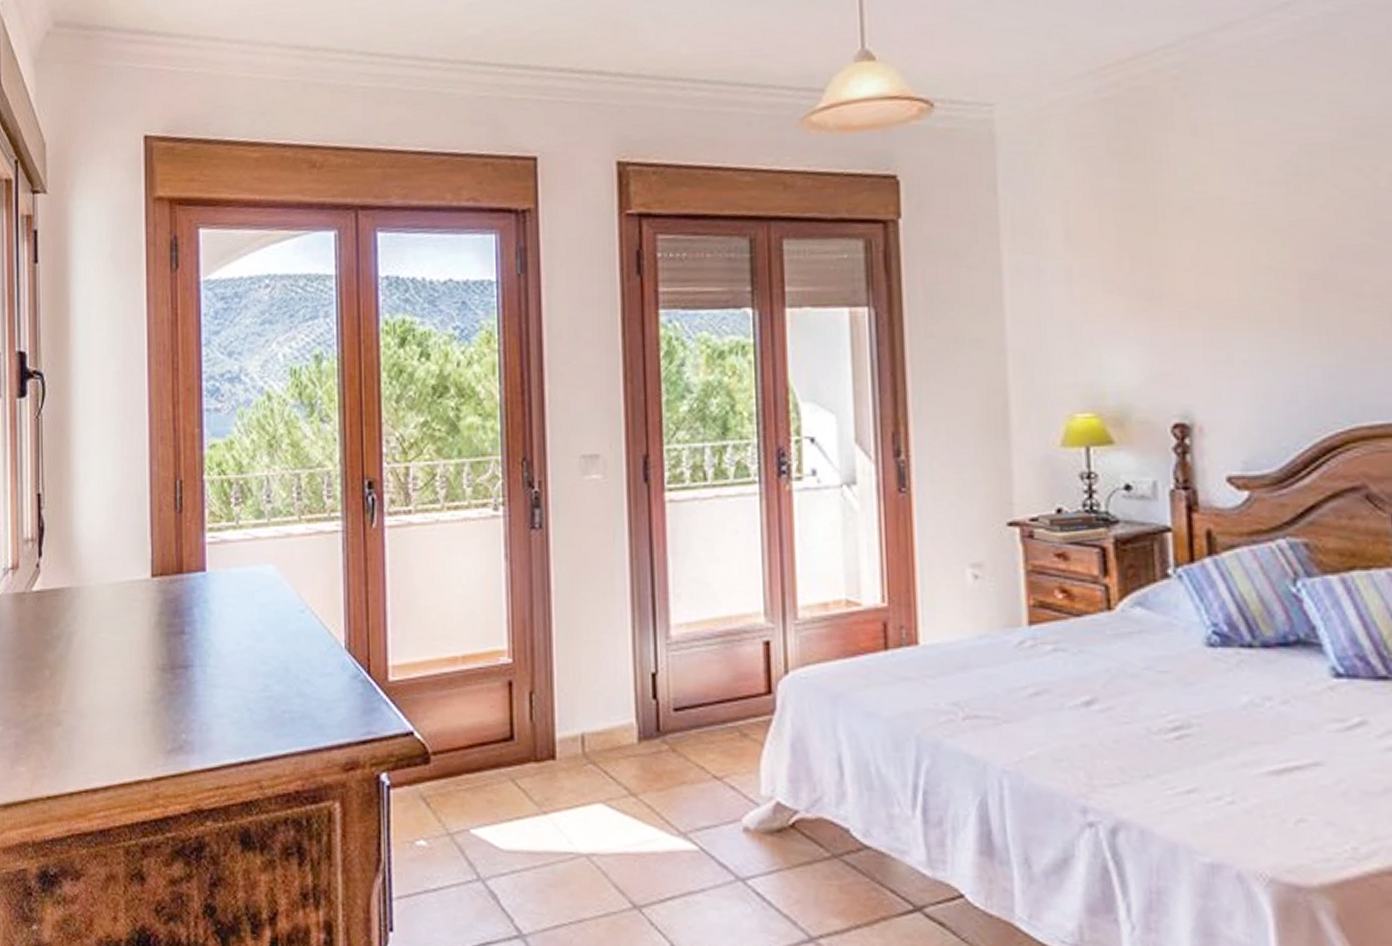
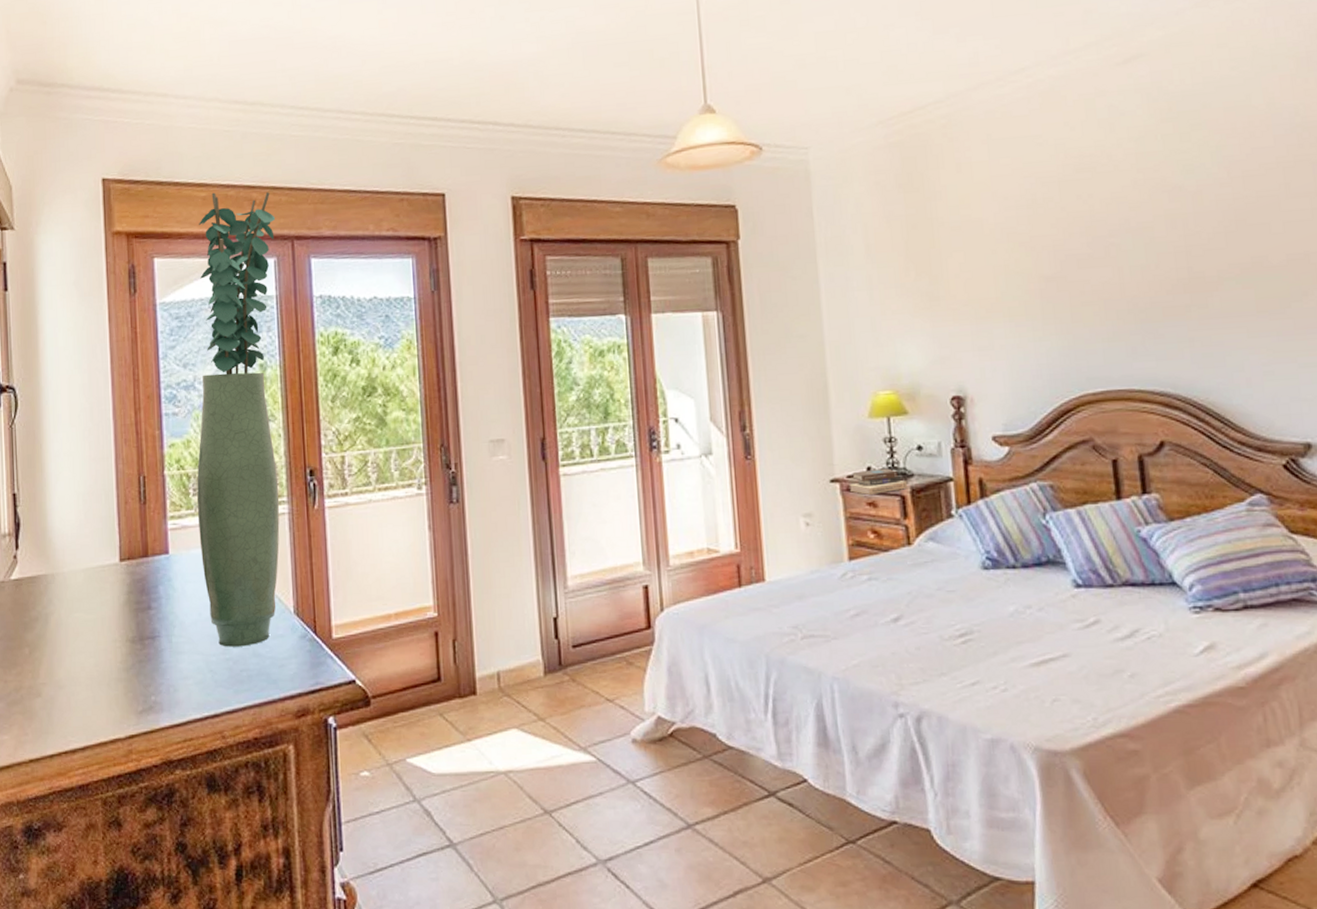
vase: none [238,153,338,684] -> present [197,192,280,647]

